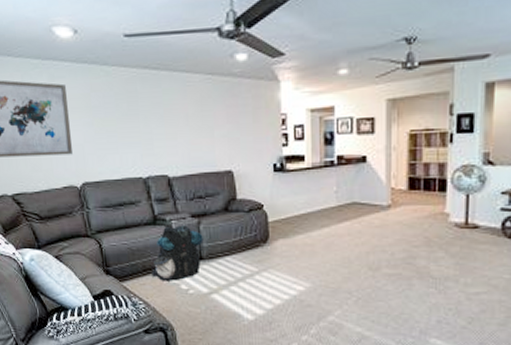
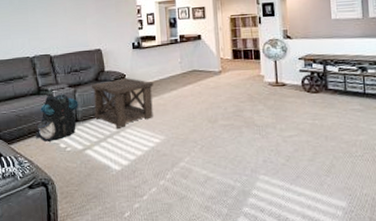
side table: none [220,209,299,271] -> present [92,78,154,129]

